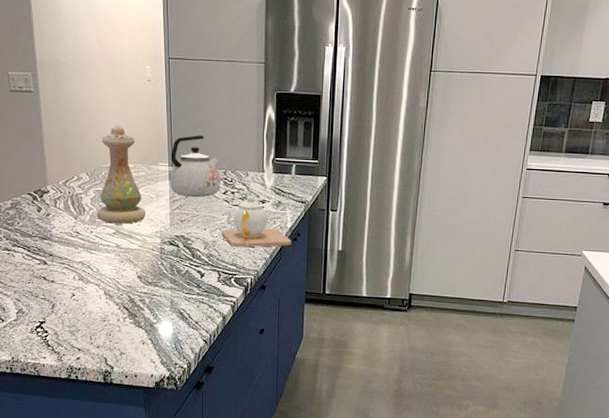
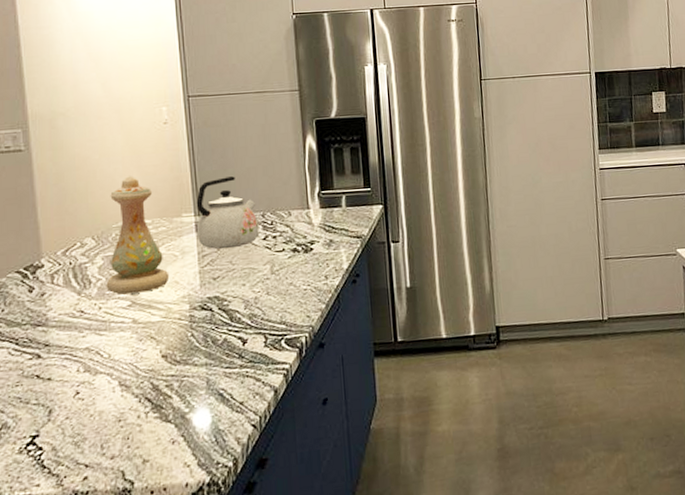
teapot: present [221,195,291,248] -> none [264,236,350,302]

